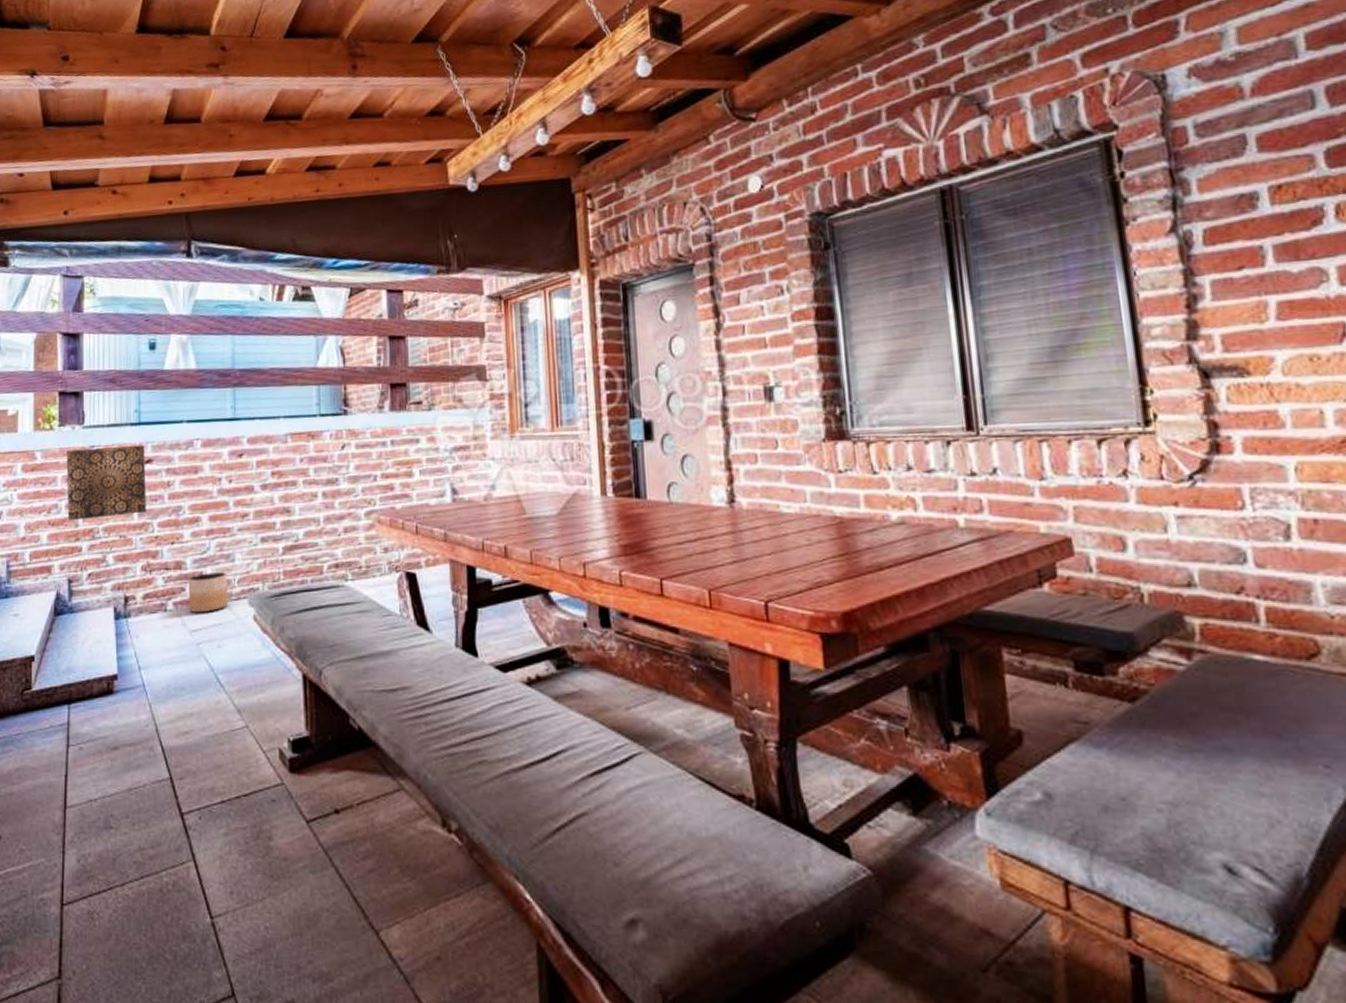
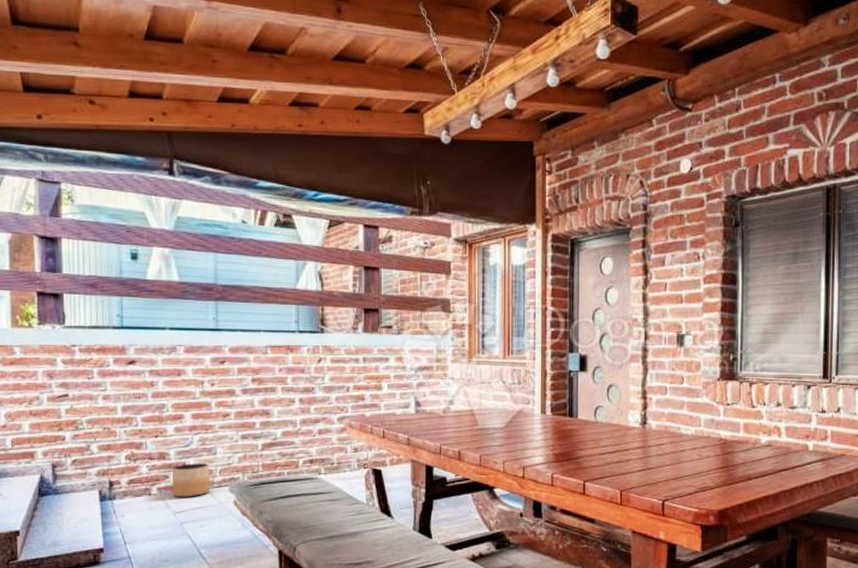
wall art: present [66,446,146,521] -> none [47,347,130,412]

